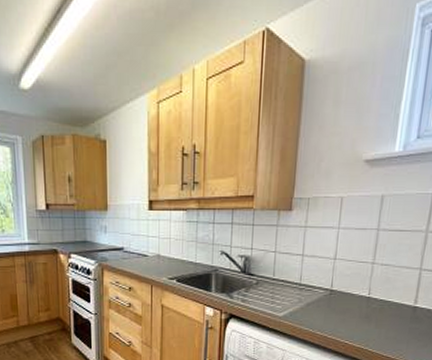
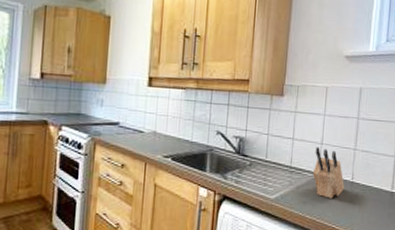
knife block: none [324,263,361,315] -> present [312,147,345,198]

